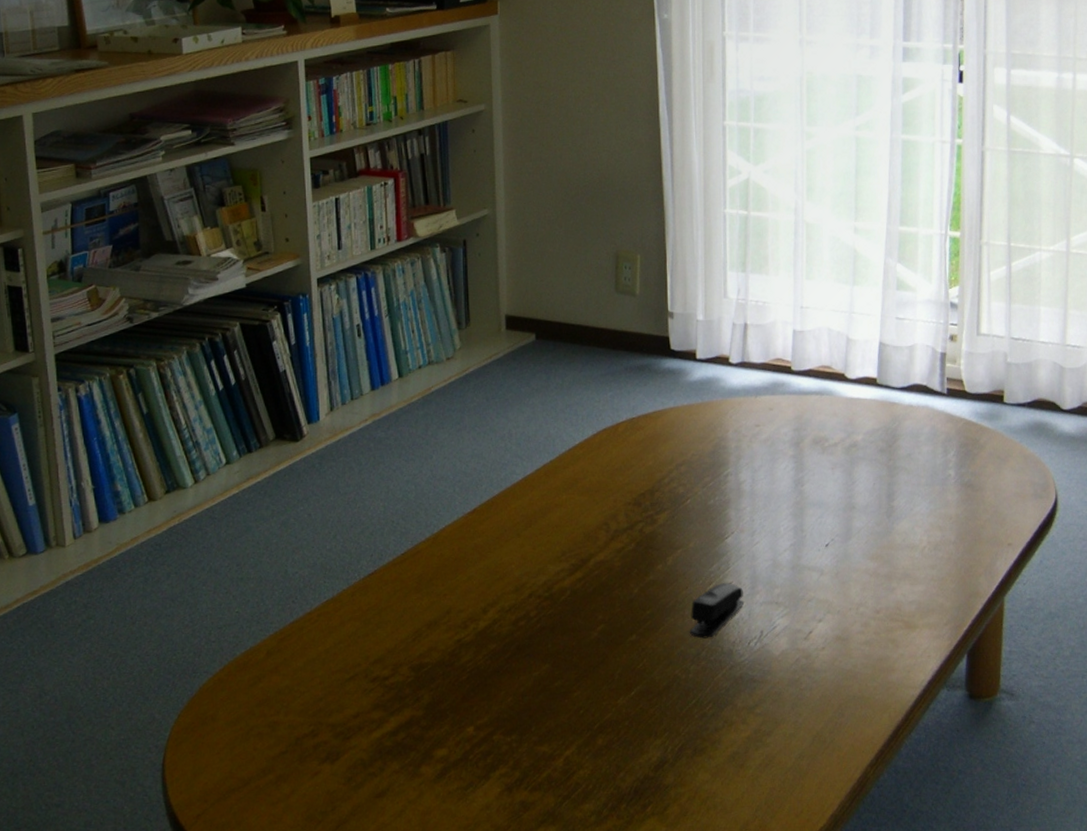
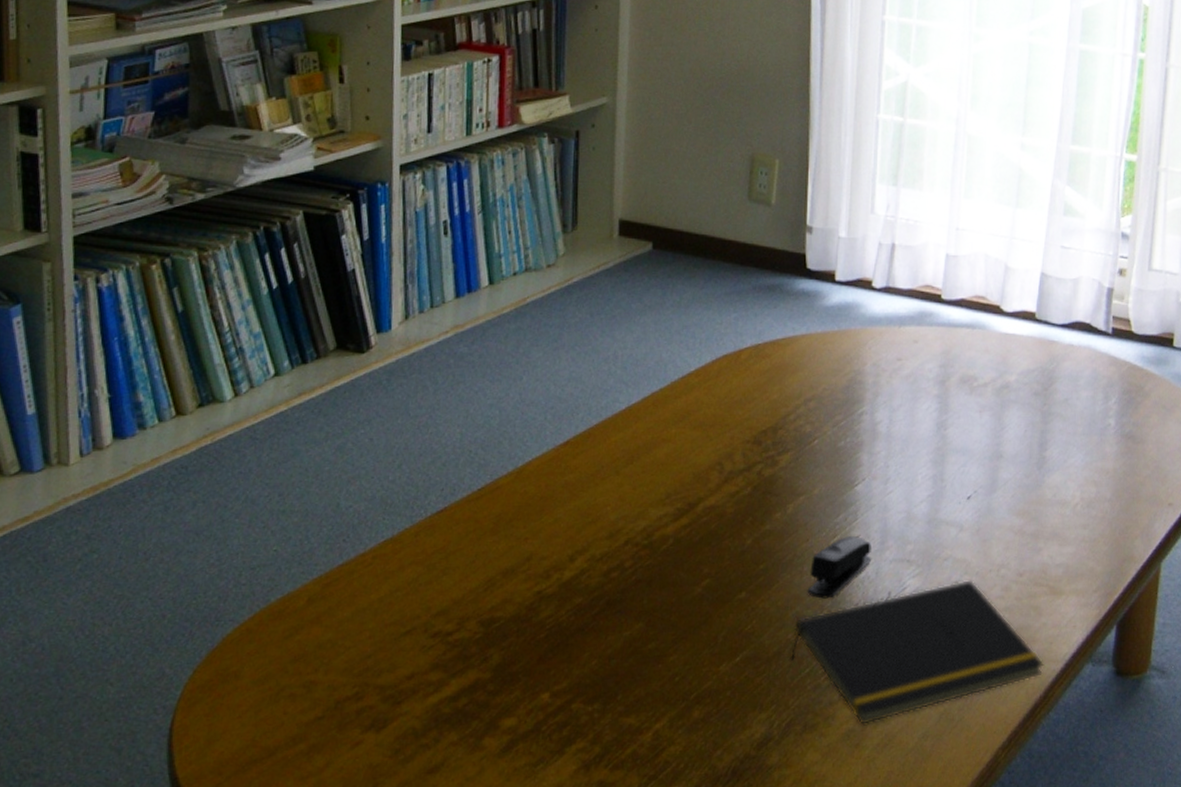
notepad: none [680,617,904,748] -> present [792,579,1044,725]

